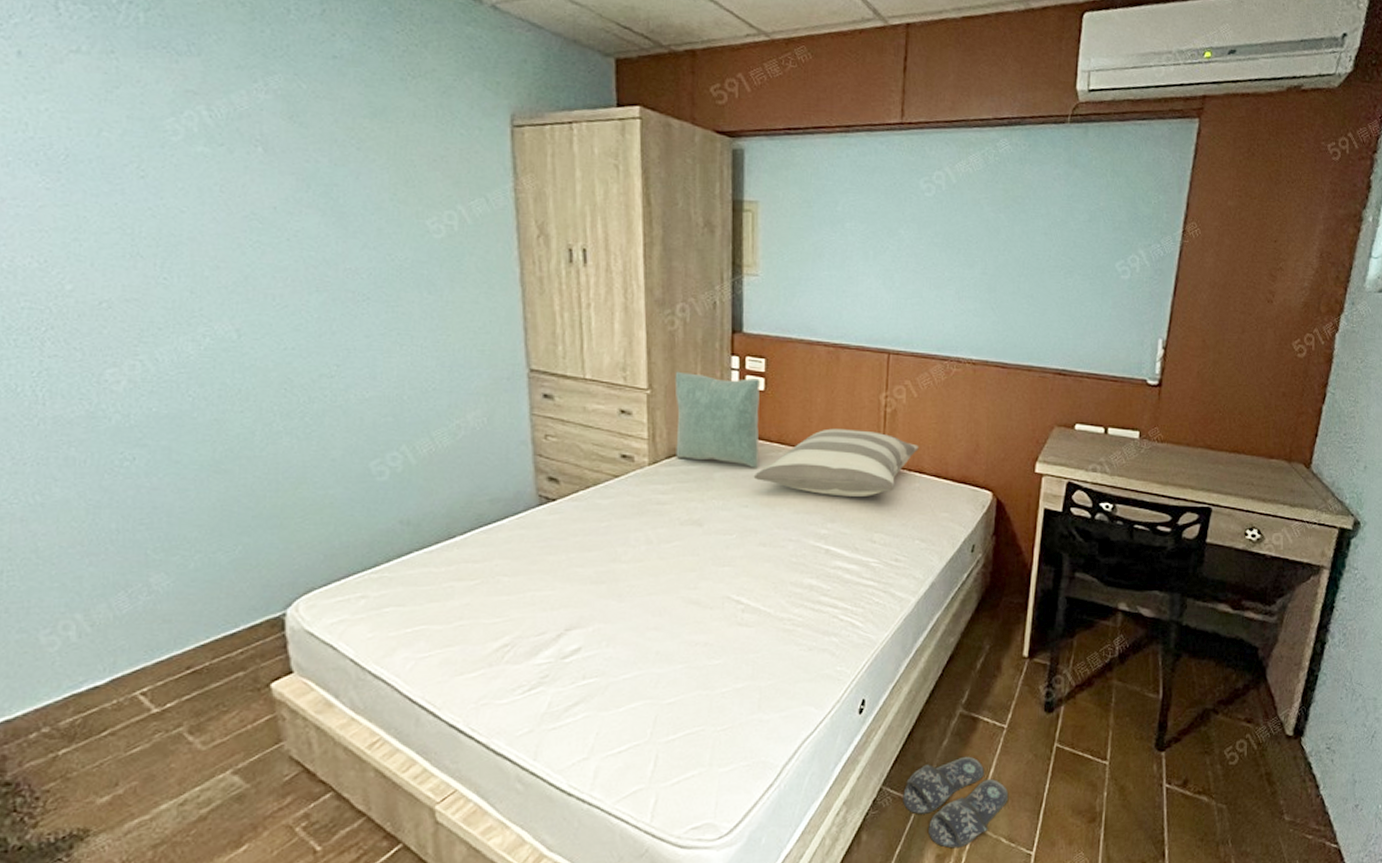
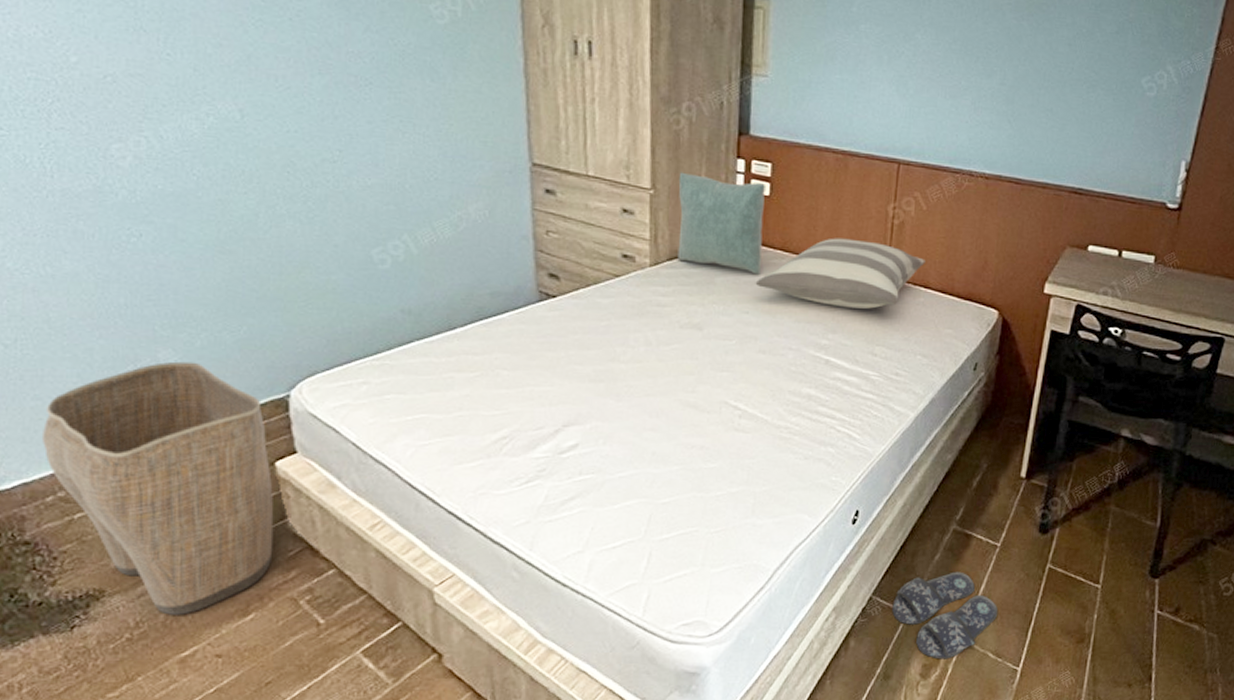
laundry basket: none [27,585,269,852] -> present [43,361,274,615]

